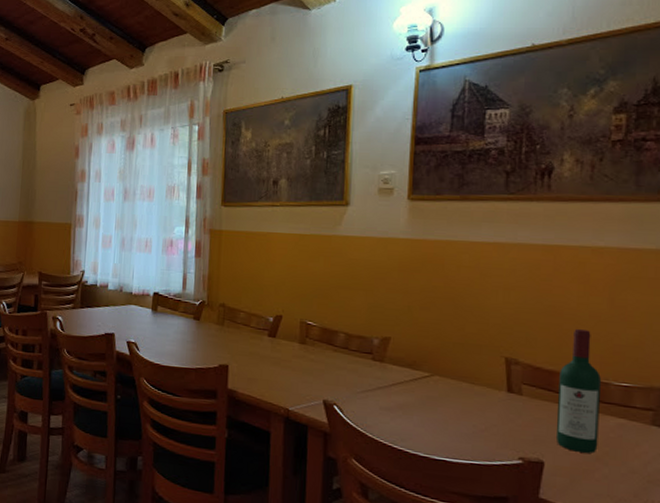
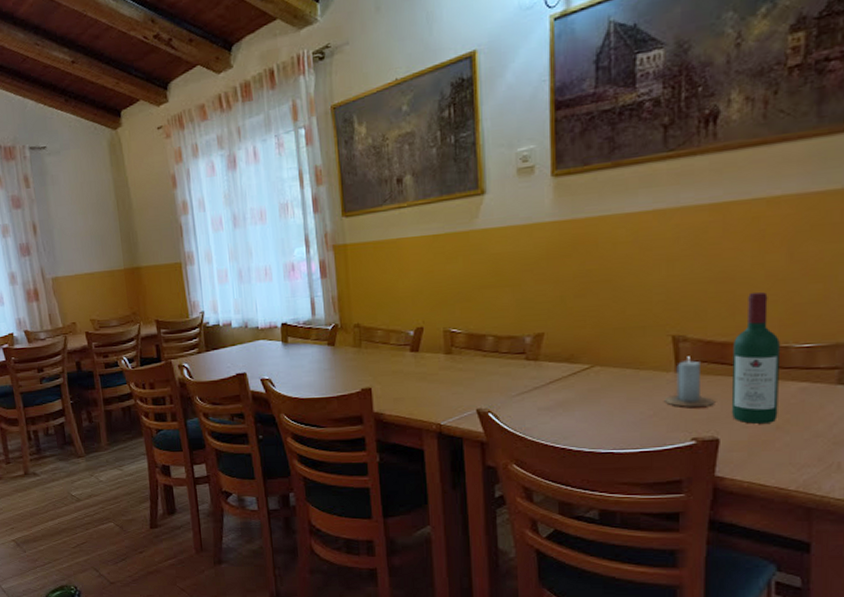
candle: none [496,379,540,429] -> present [665,356,714,407]

